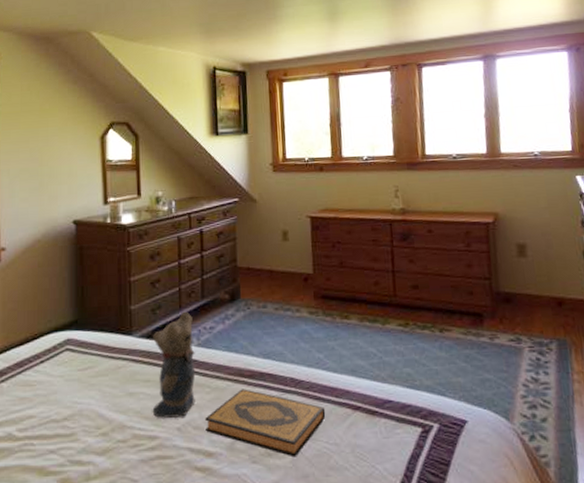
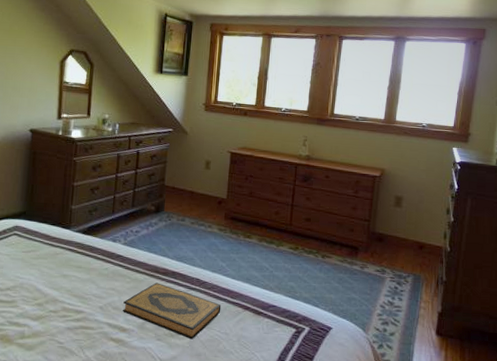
teddy bear: present [152,311,196,419] -> none [81,215,122,299]

